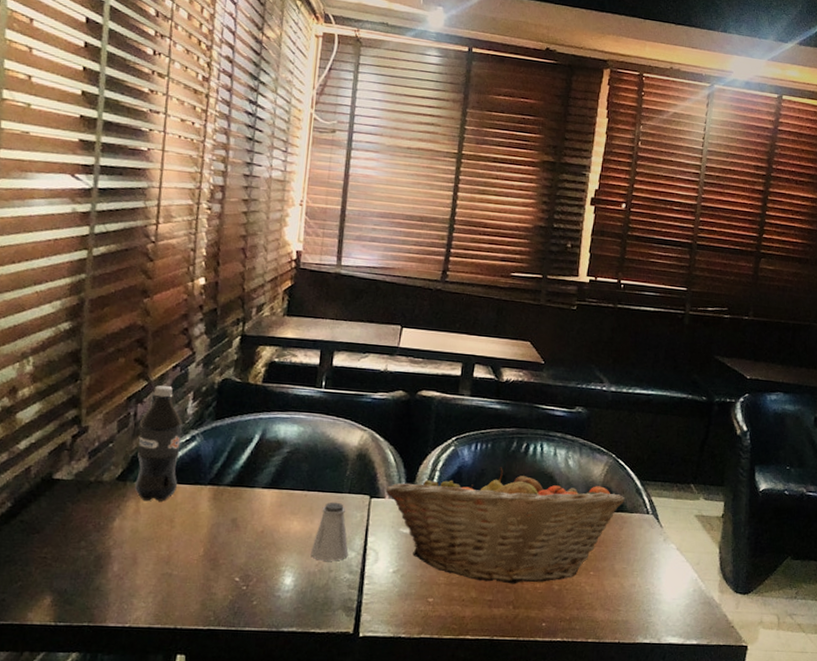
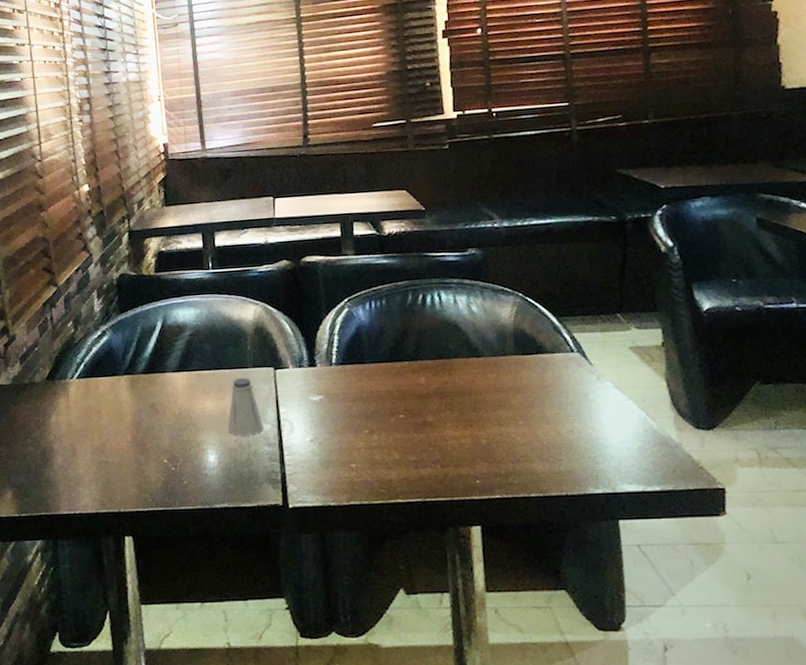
beverage bottle: present [135,385,182,502] -> none [57,287,99,397]
fruit basket: present [385,467,625,584] -> none [287,322,543,442]

